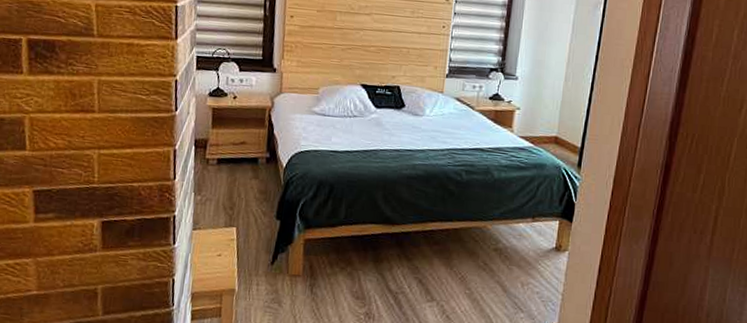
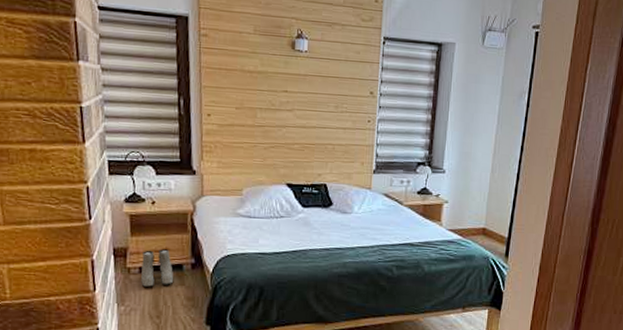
boots: none [218,142,249,179] -> present [141,249,173,287]

